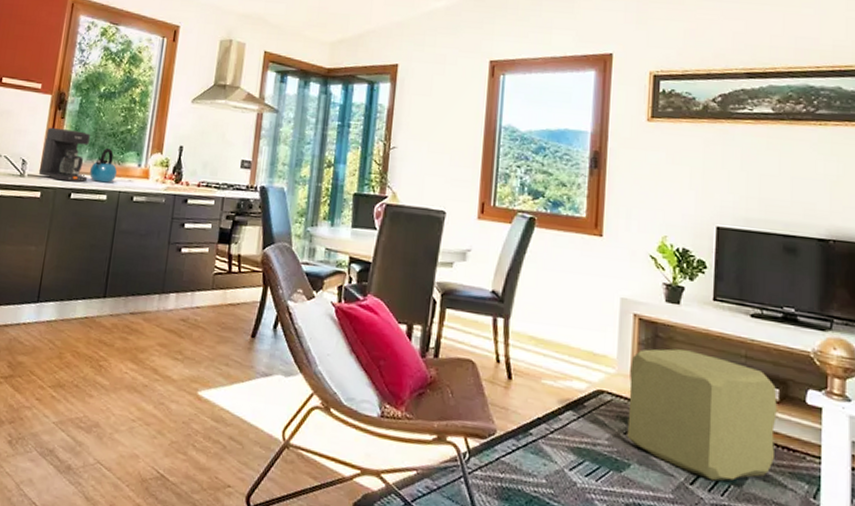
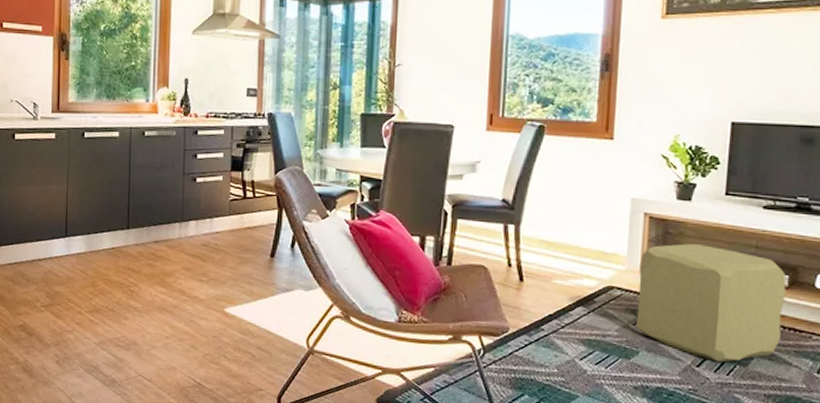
coffee maker: present [38,127,90,182] -> none [50,69,99,121]
kettle: present [89,149,118,183] -> none [99,86,127,120]

